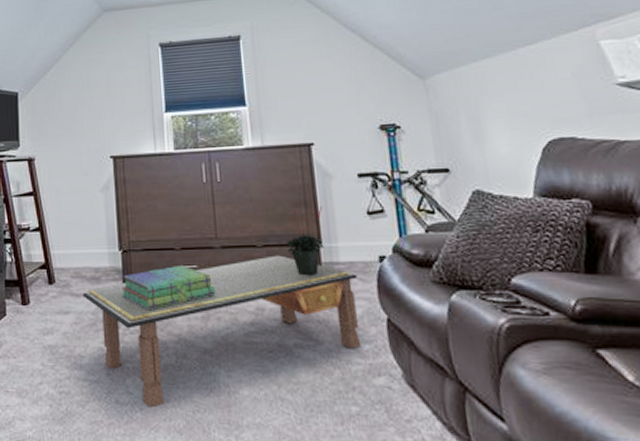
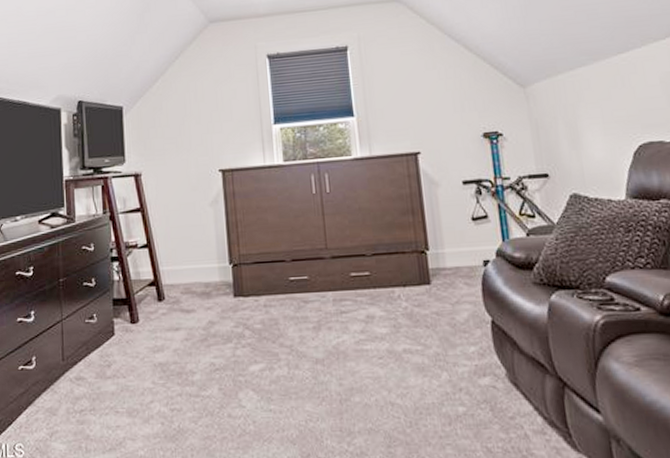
coffee table: present [82,255,362,408] -> none [193,263,468,420]
stack of books: present [121,264,216,311] -> none [232,276,327,324]
potted plant: present [285,205,324,276] -> none [394,213,431,283]

